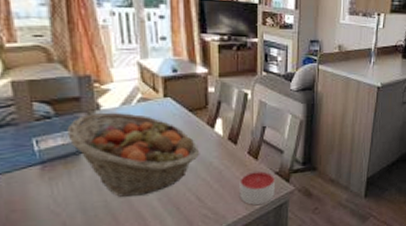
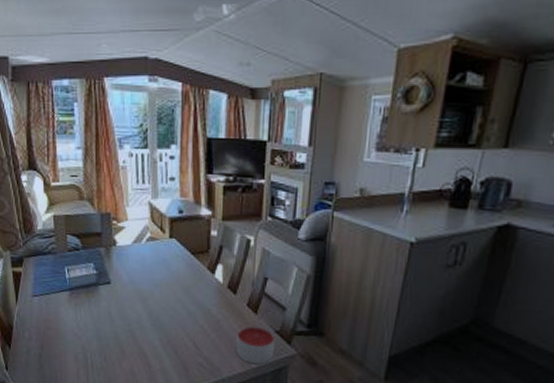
fruit basket: present [67,112,200,197] -> none [90,248,200,333]

